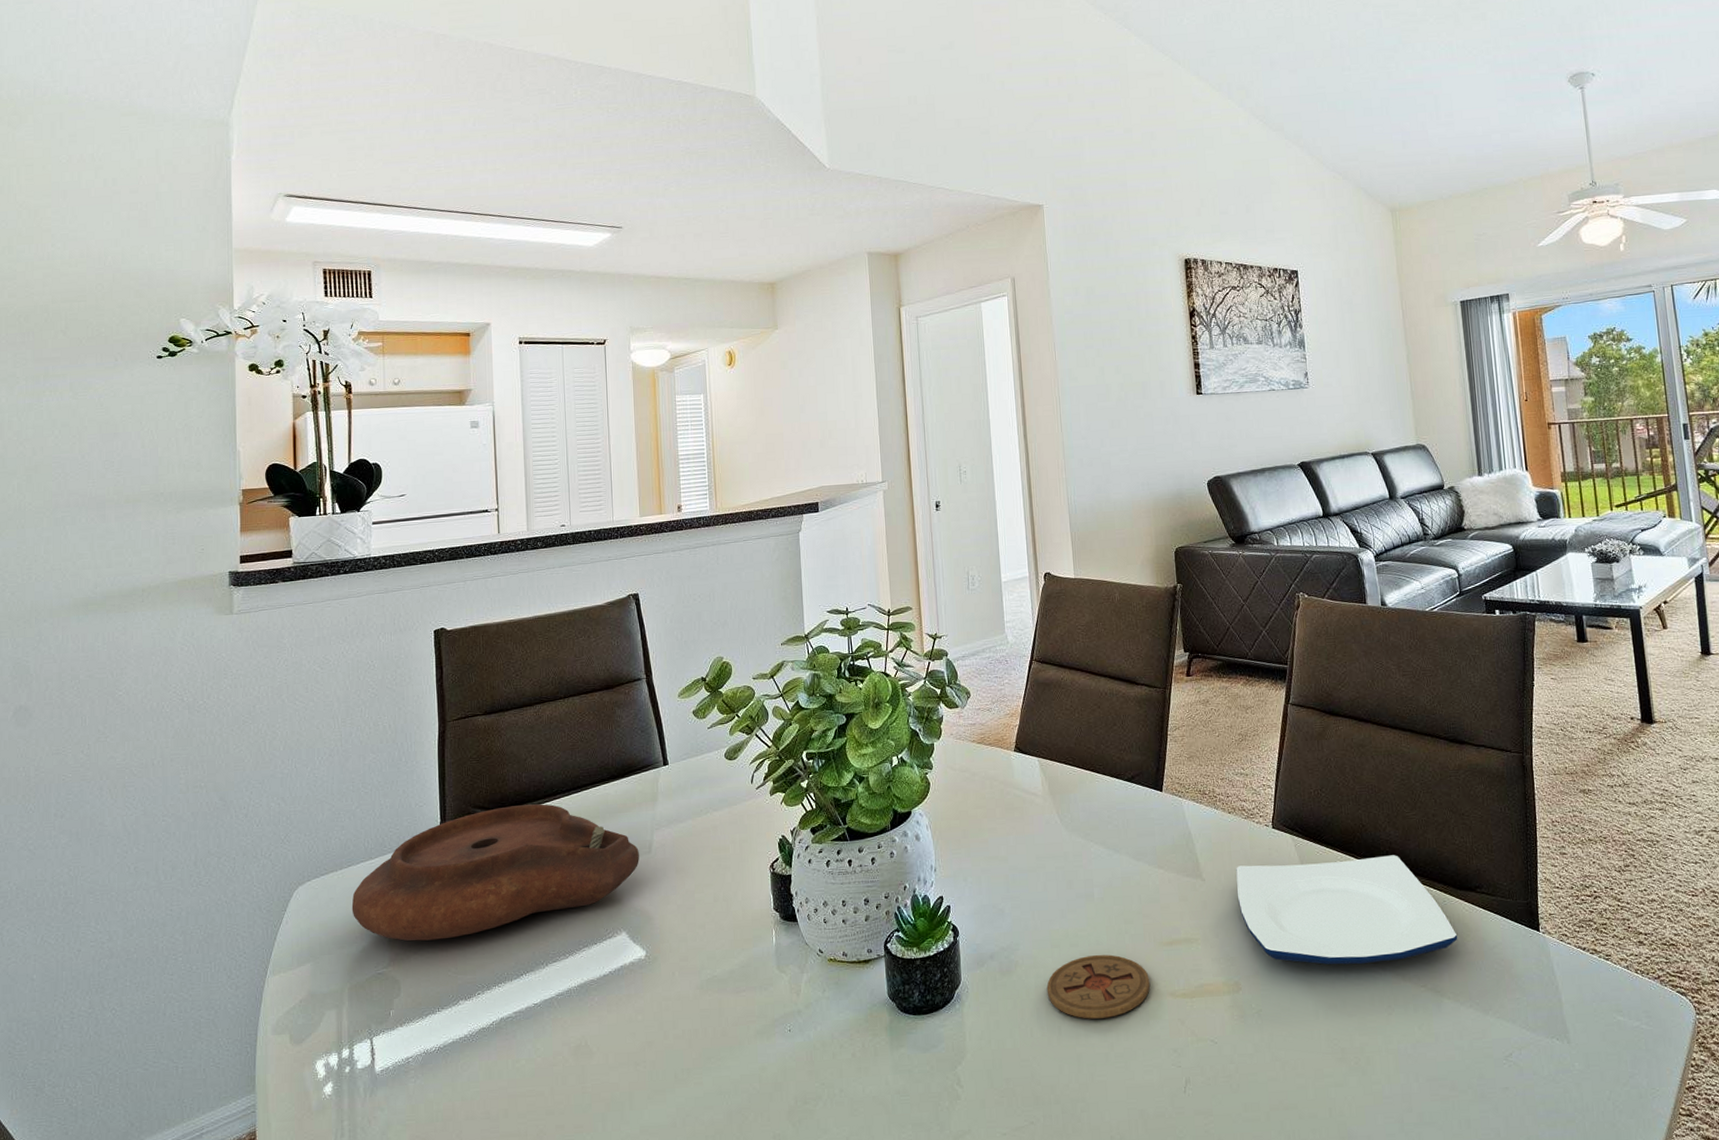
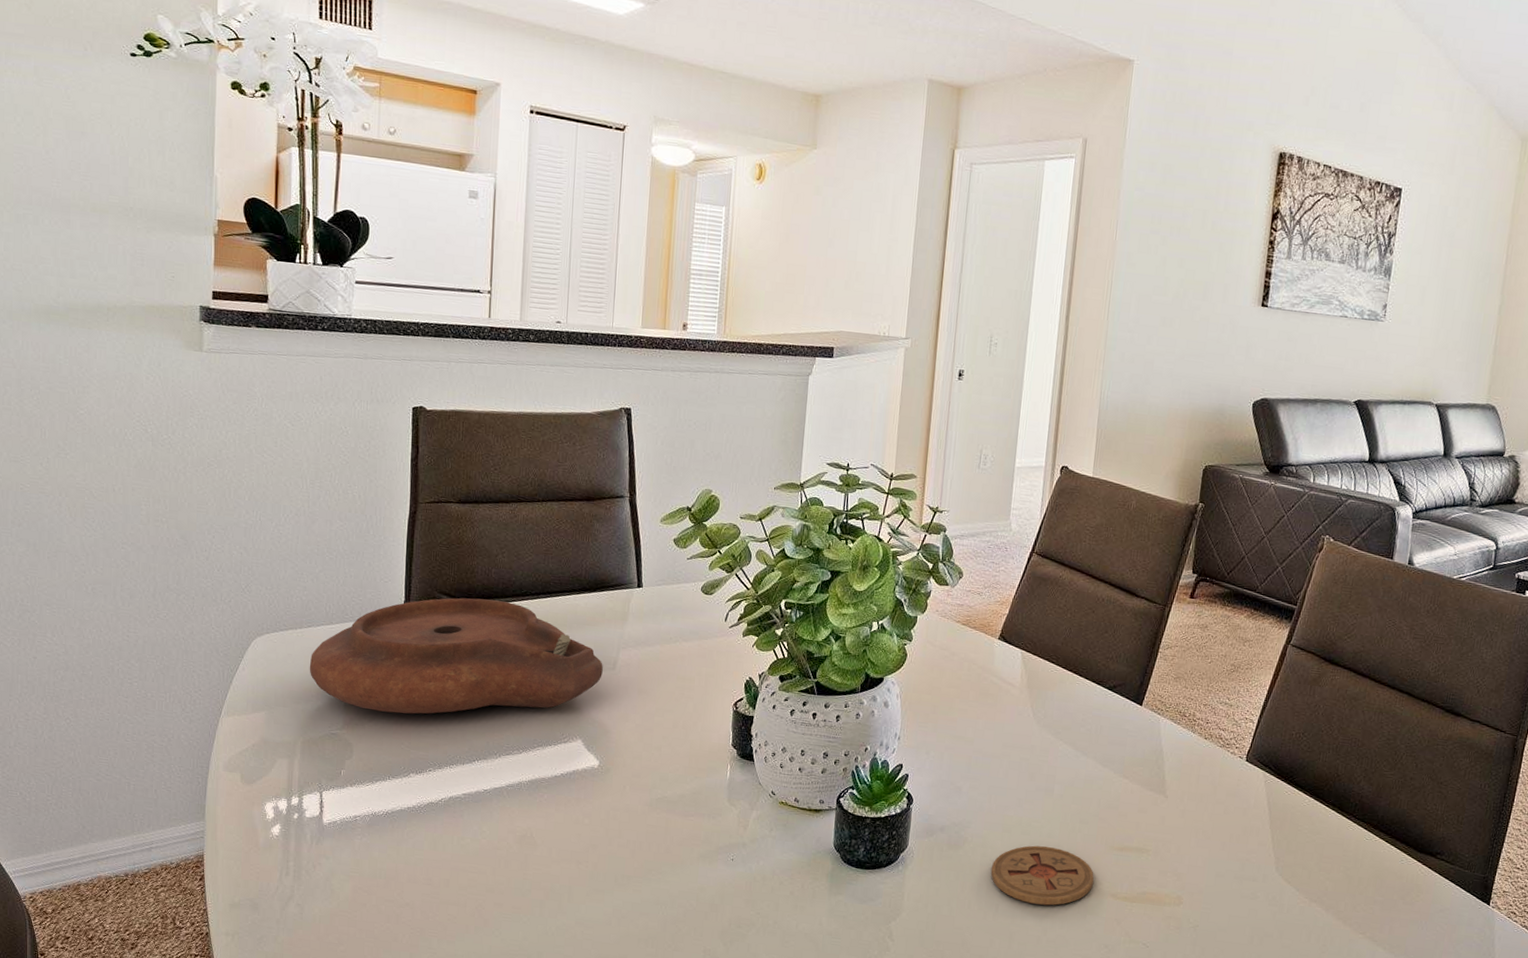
plate: present [1236,855,1458,965] -> none [1196,790,1407,906]

